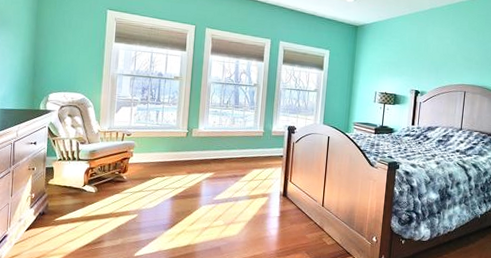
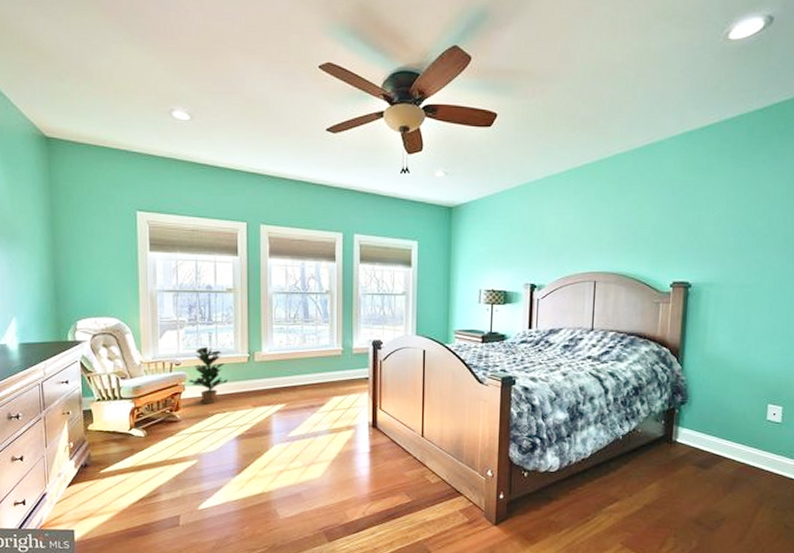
potted plant: none [136,122,169,169] -> present [188,346,229,405]

